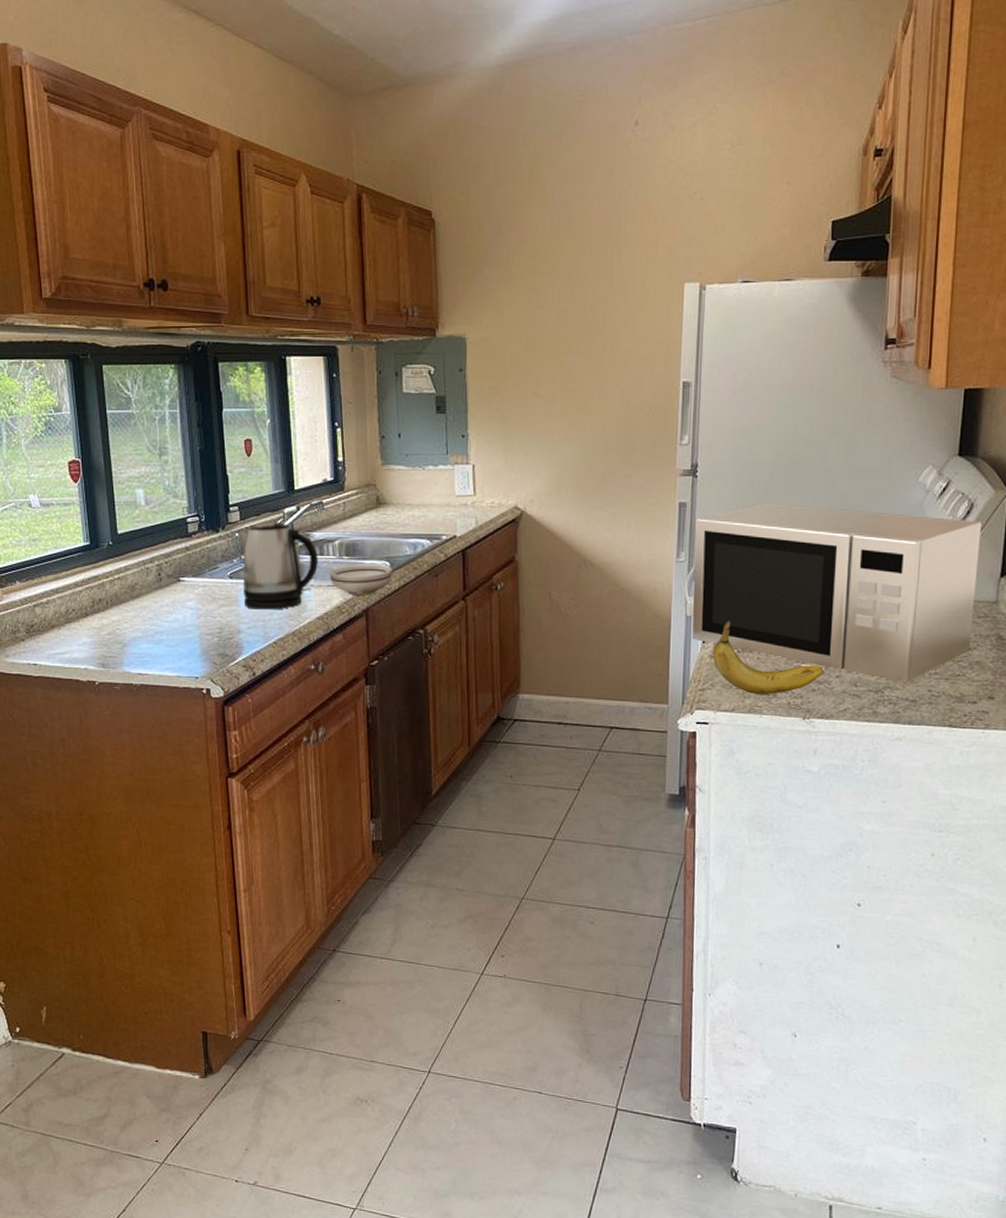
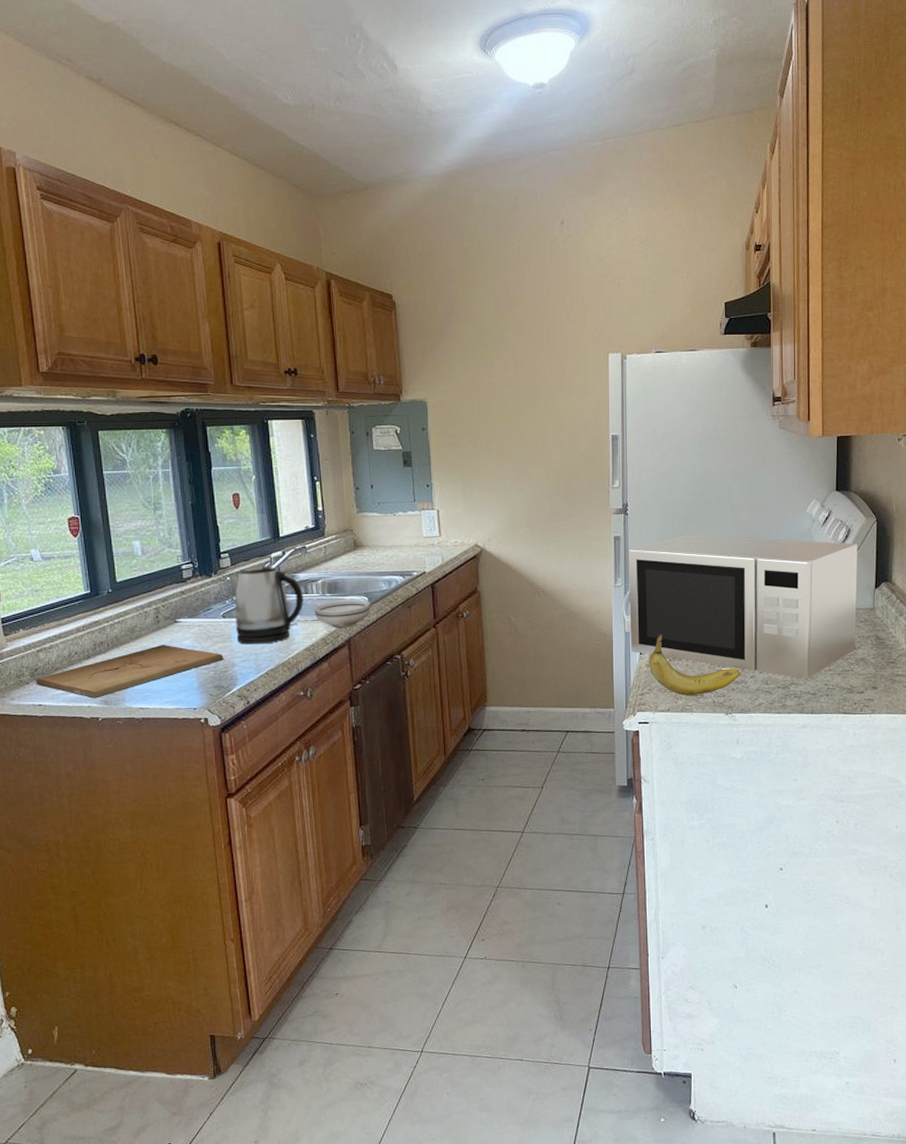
cutting board: none [32,604,229,660] -> present [36,644,224,698]

